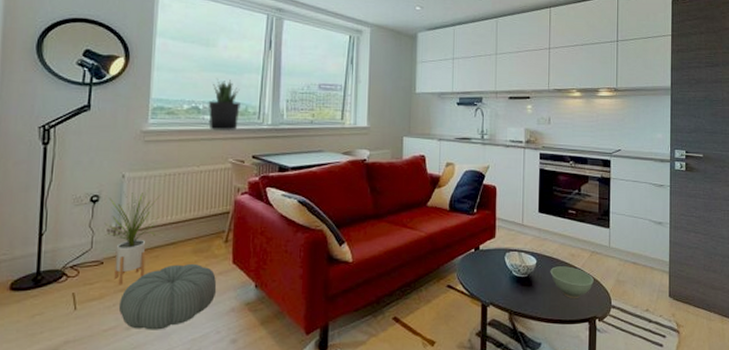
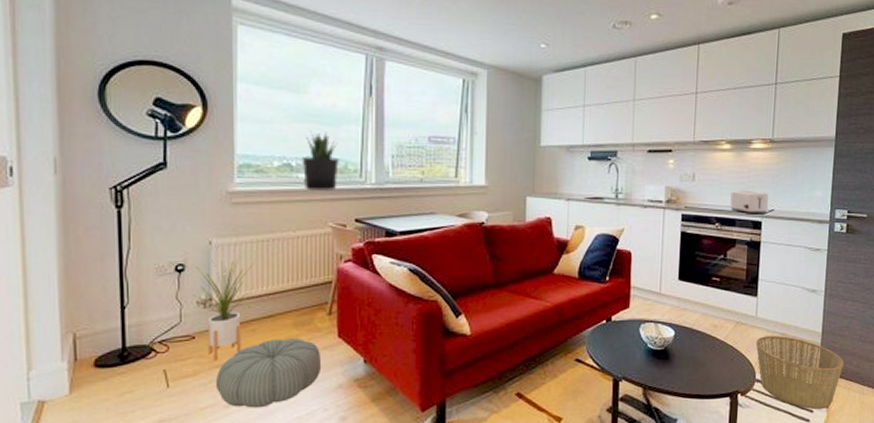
bowl: present [550,266,594,299] -> none [689,338,737,373]
toaster: none [582,132,616,154] -> present [730,190,769,215]
basket: none [610,265,692,334] -> present [755,336,845,409]

